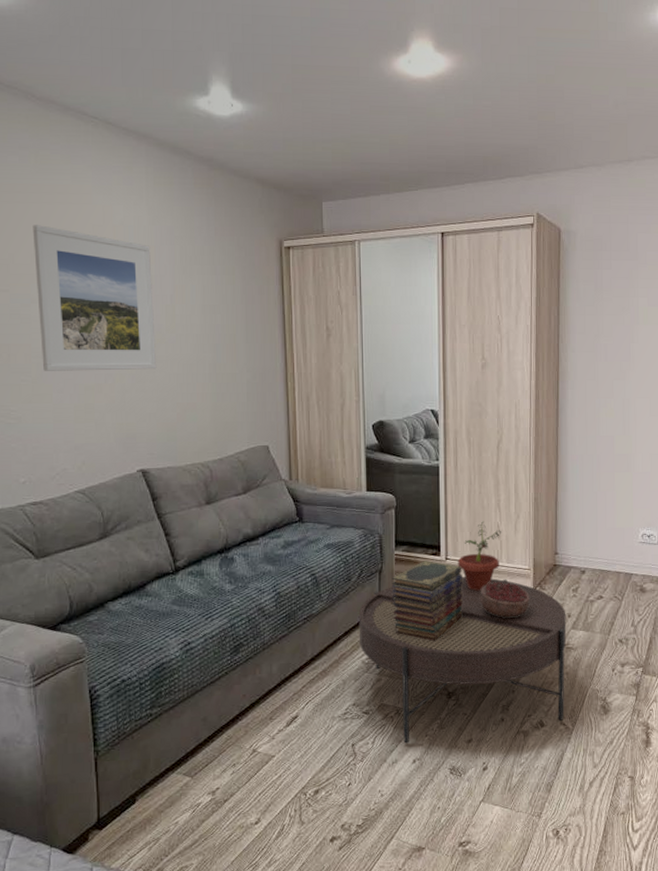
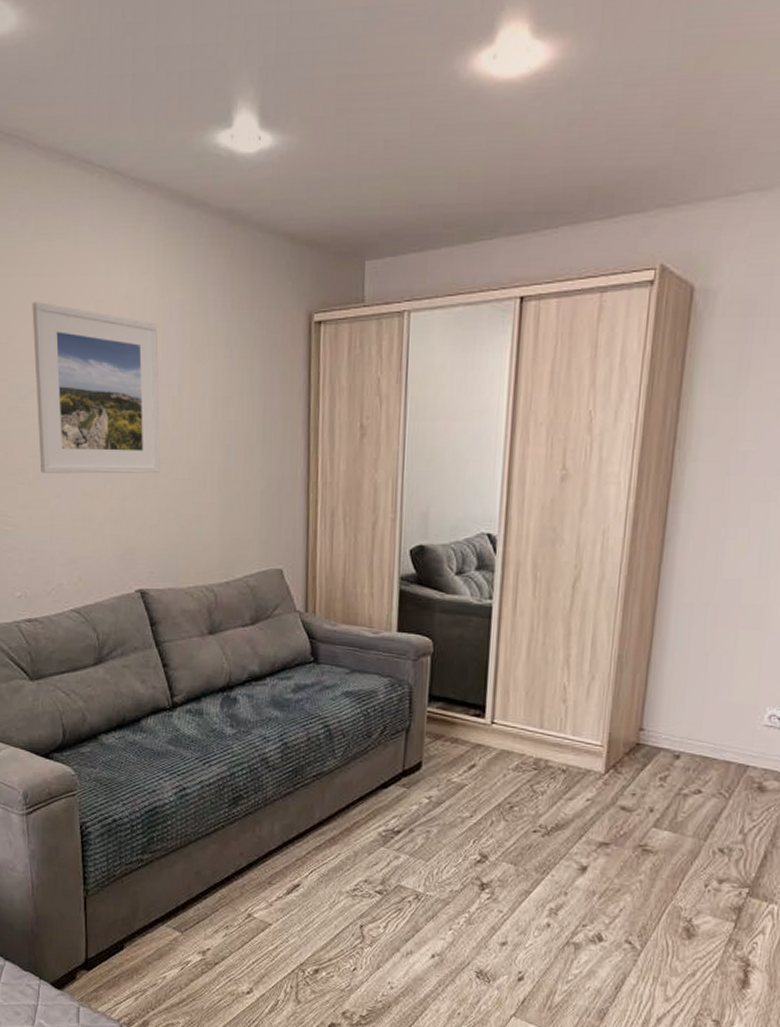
coffee table: present [358,577,567,744] -> none [376,747,648,938]
book stack: present [391,560,464,641] -> none [419,722,512,820]
potted plant: present [457,521,502,591] -> none [506,679,569,766]
decorative bowl: present [480,582,530,618] -> none [532,756,599,804]

